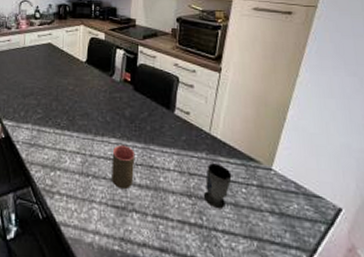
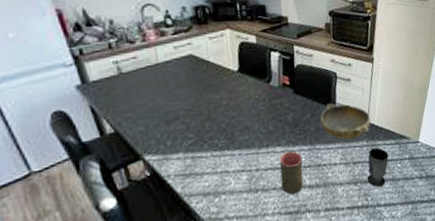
bowl: none [157,106,213,148] -> present [320,103,371,140]

